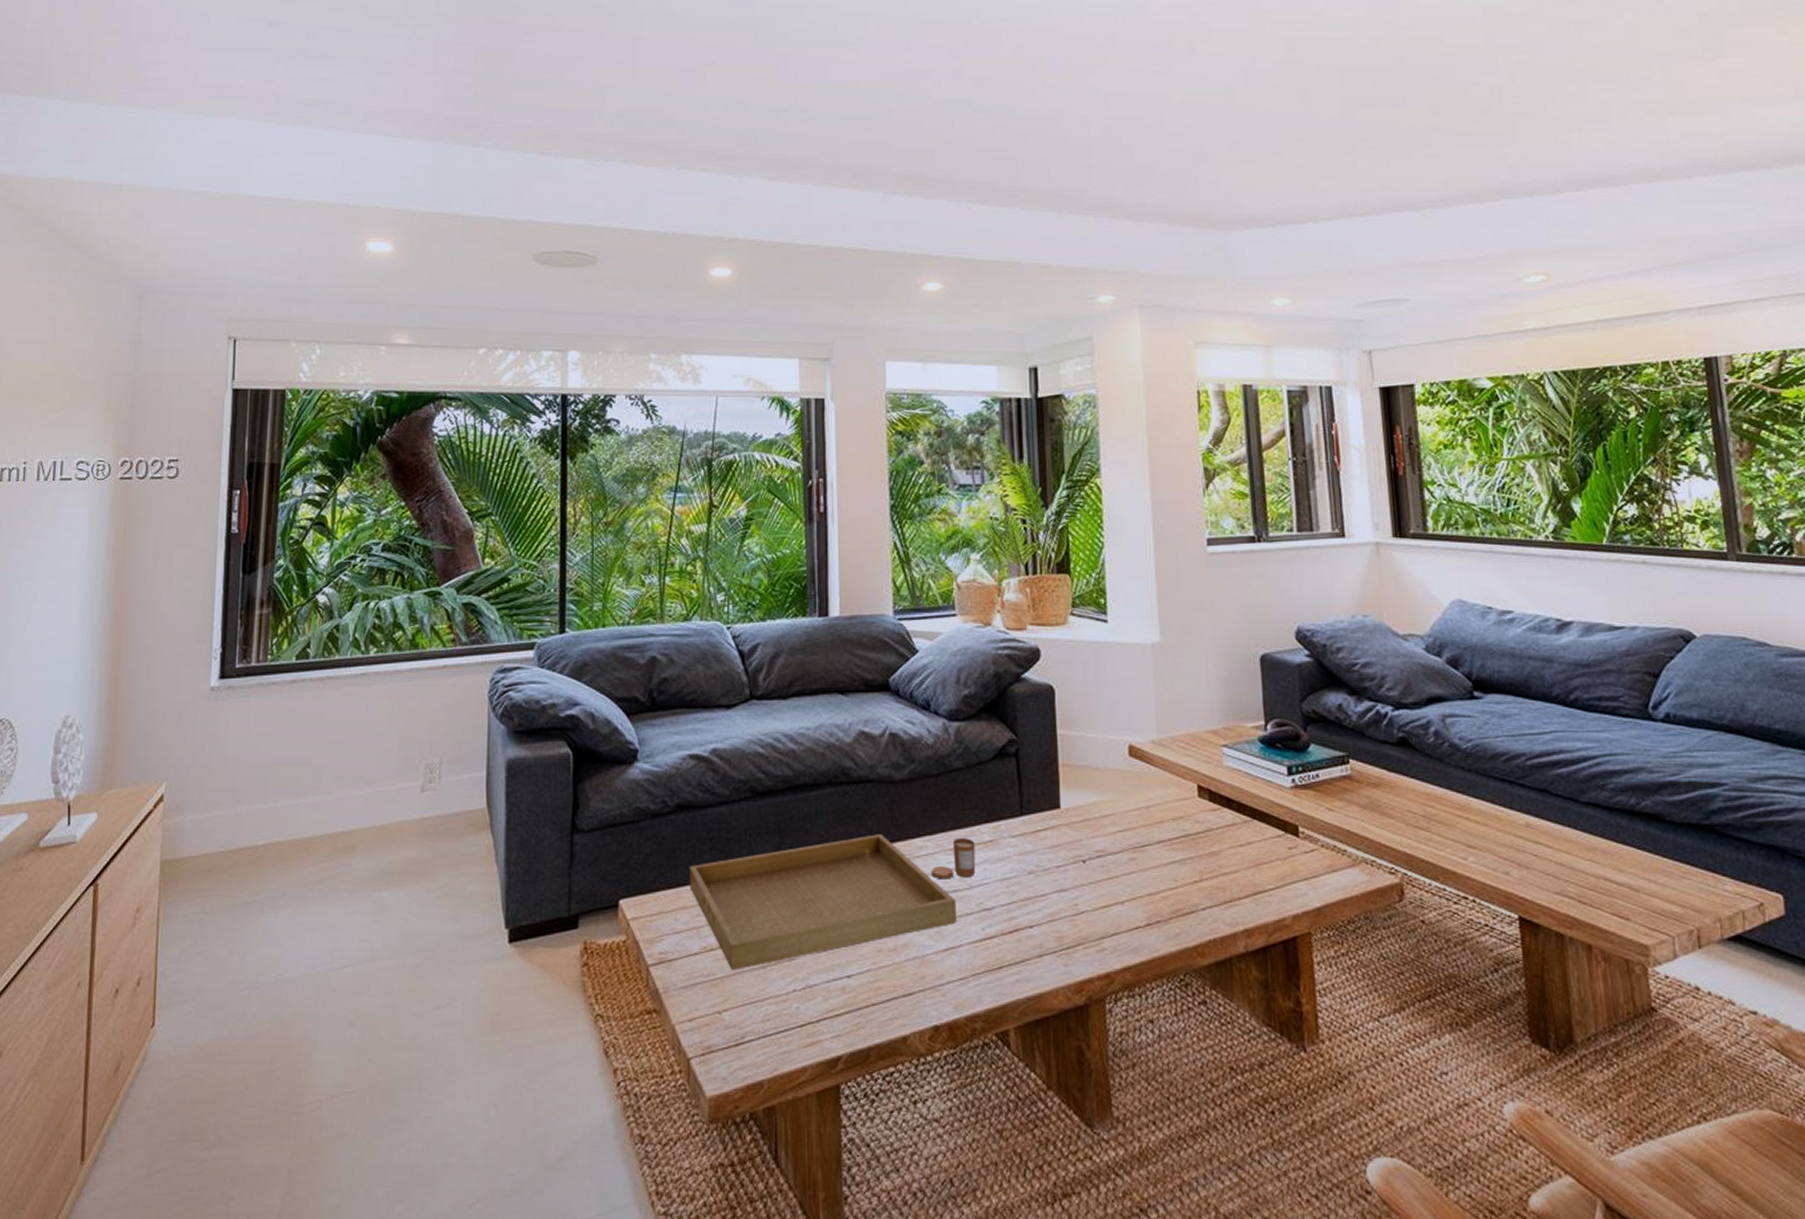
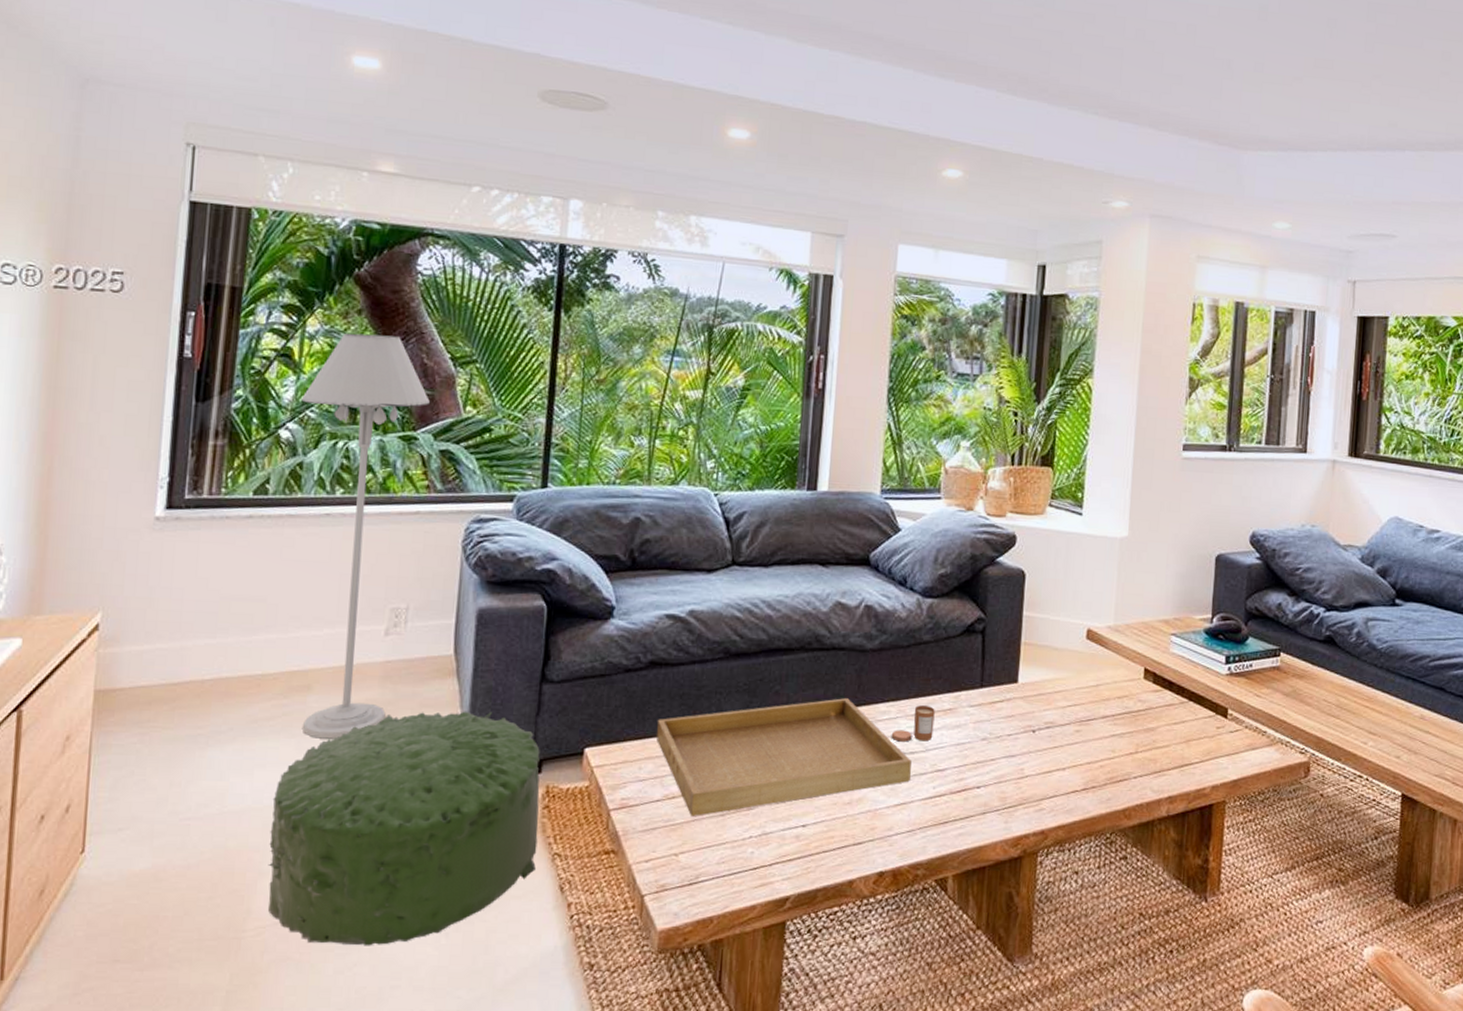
pouf: none [322,866,579,1120] -> present [268,711,540,946]
floor lamp: none [335,496,452,901] -> present [301,333,431,739]

